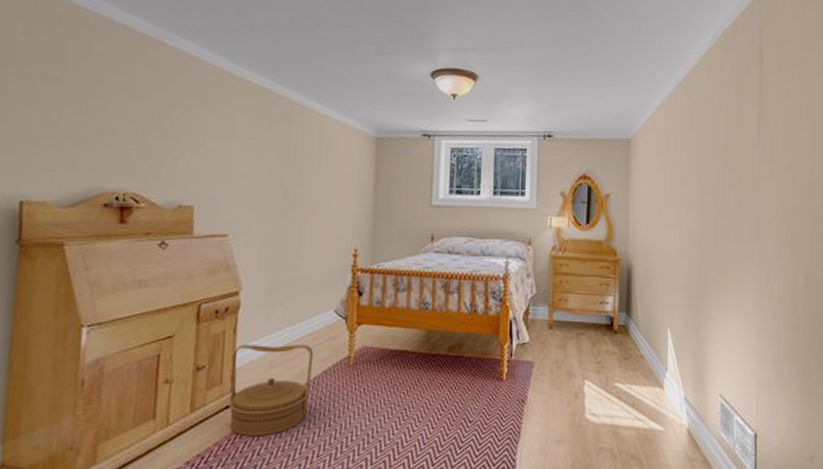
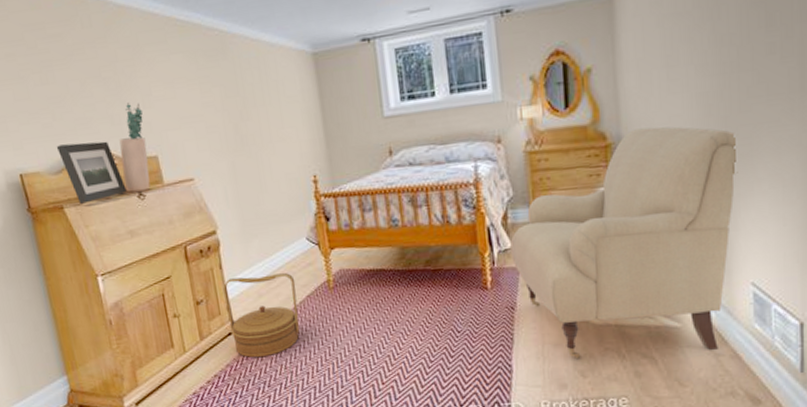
picture frame: none [76,178,148,244] -> present [56,141,127,204]
vase: none [146,148,188,241] -> present [119,102,151,193]
chair: none [528,250,713,456] -> present [510,126,738,359]

